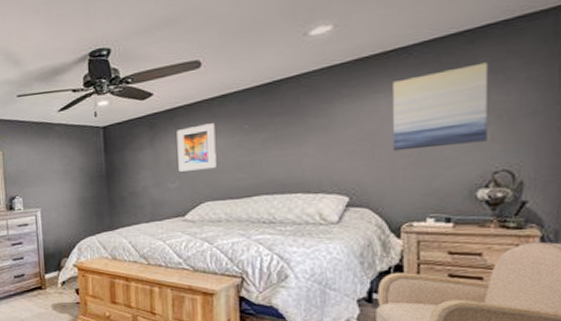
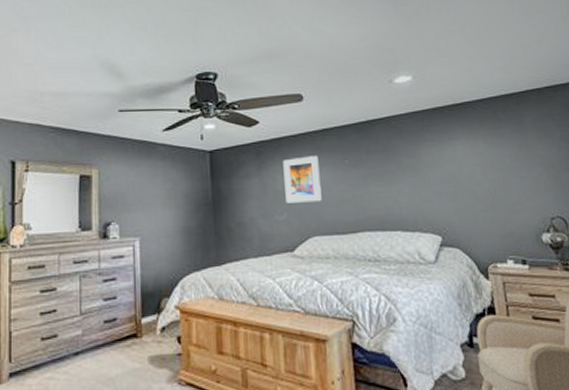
wall art: present [392,62,489,151] -> none [464,121,542,194]

